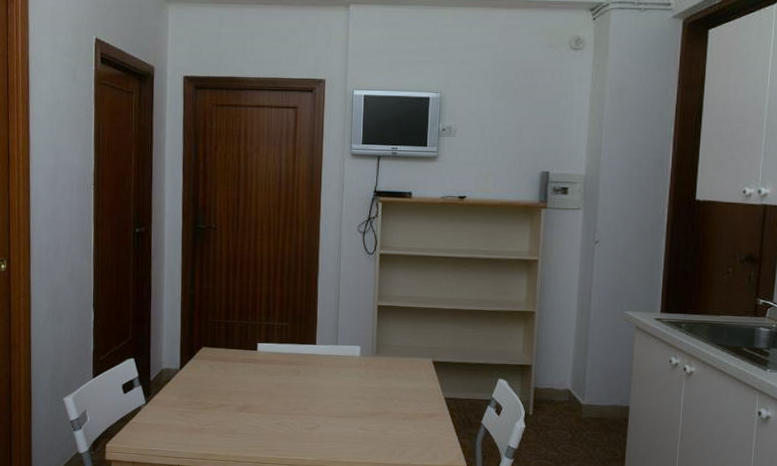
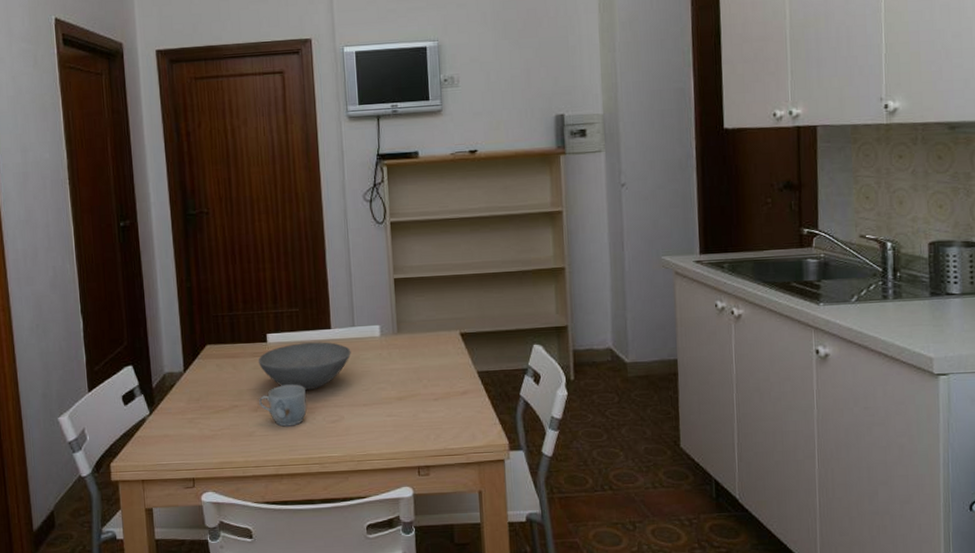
mug: none [245,390,288,429] -> present [259,384,307,427]
bowl: none [247,354,332,398] -> present [258,342,351,391]

